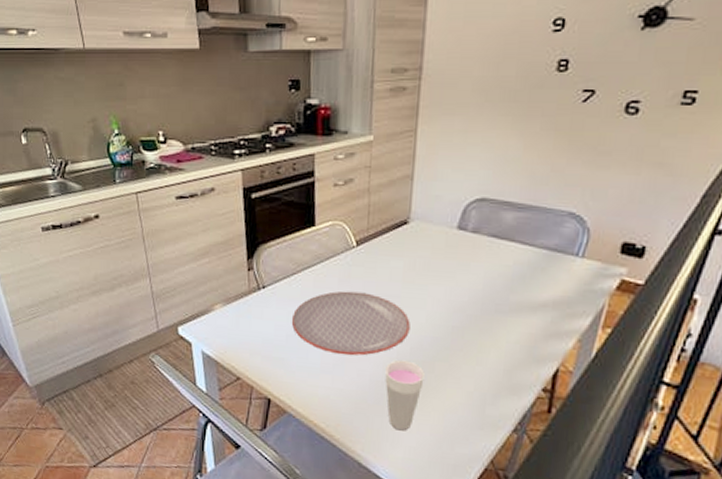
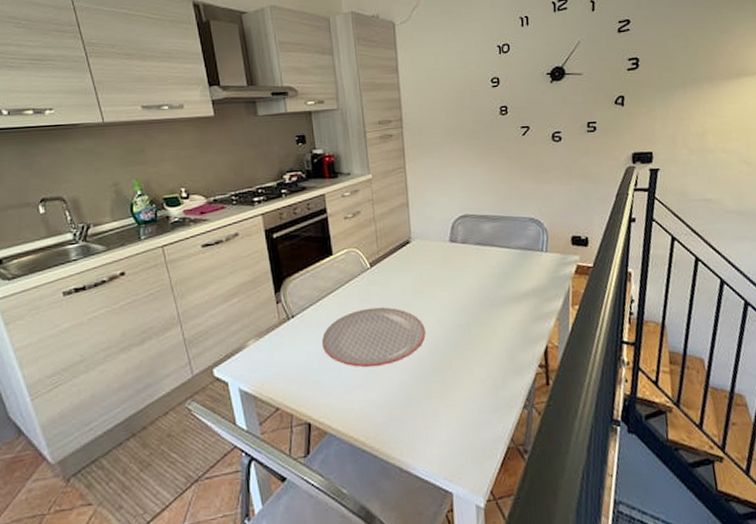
cup: present [385,359,425,431] -> none [410,361,445,428]

